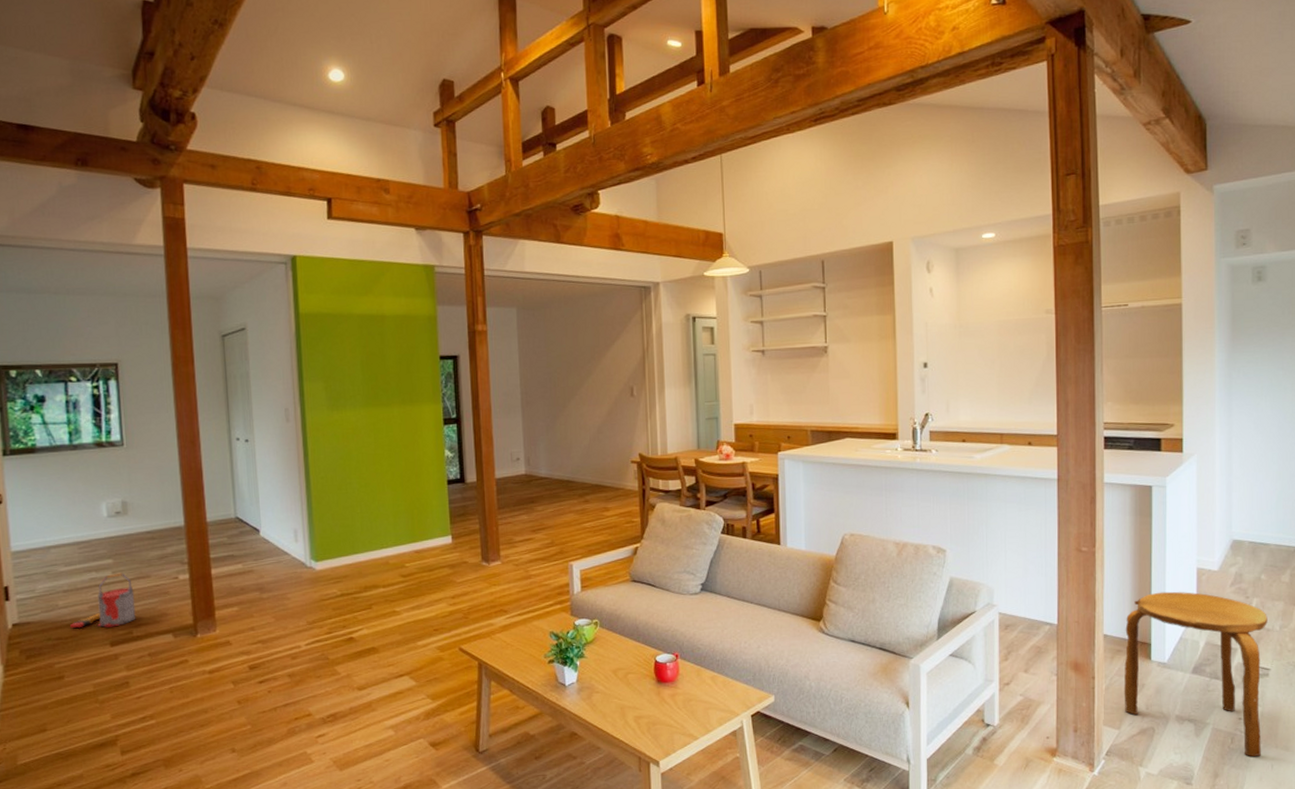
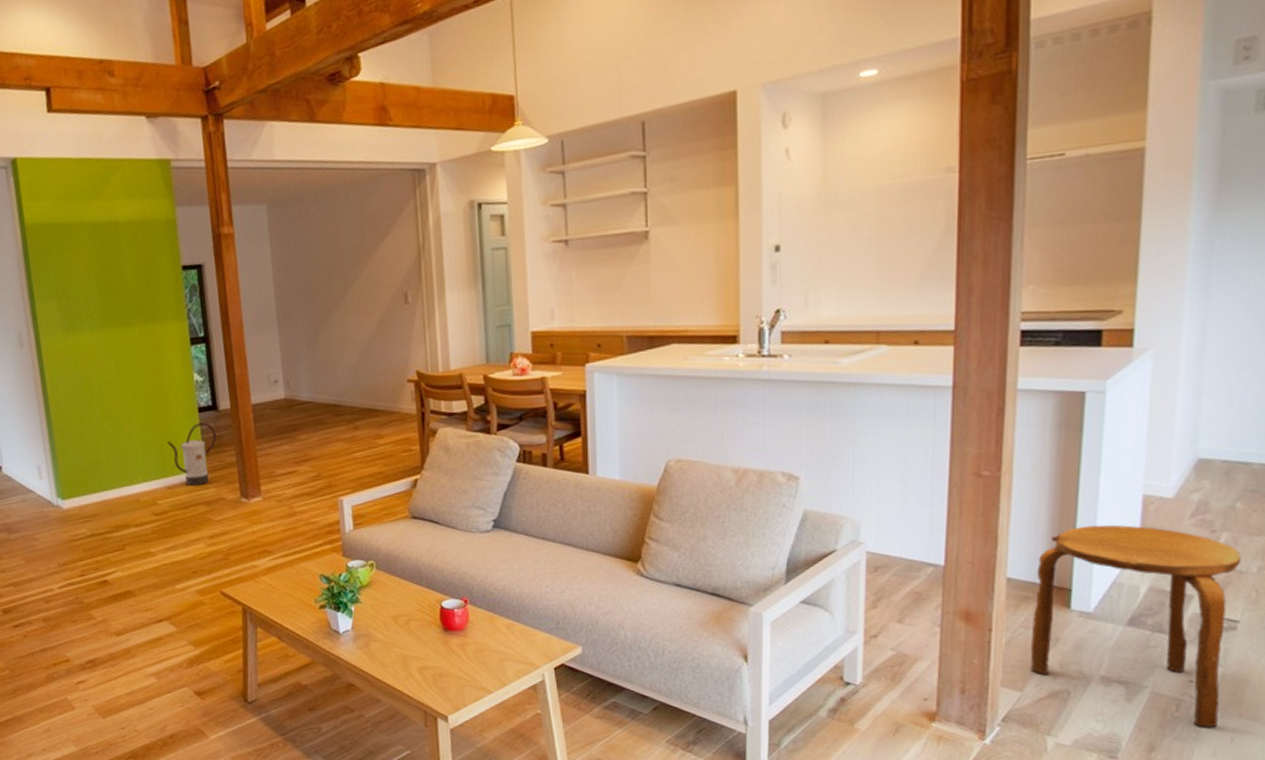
watering can: none [417,494,462,550] -> present [167,422,216,486]

